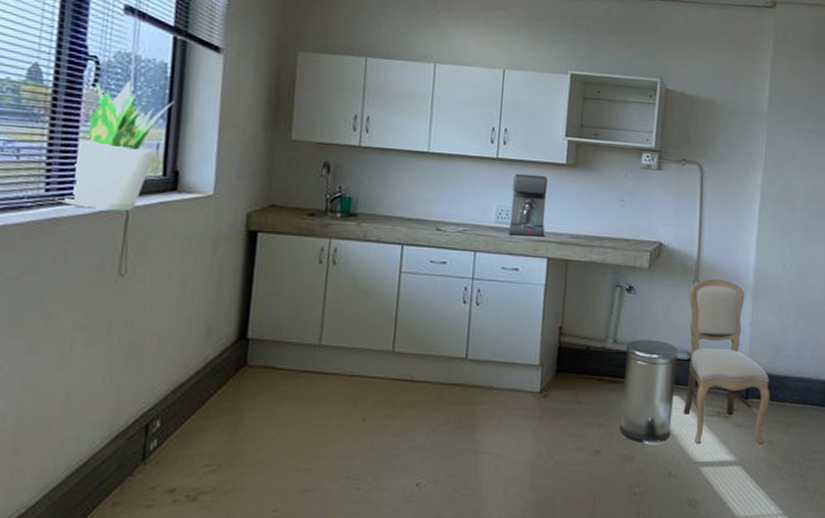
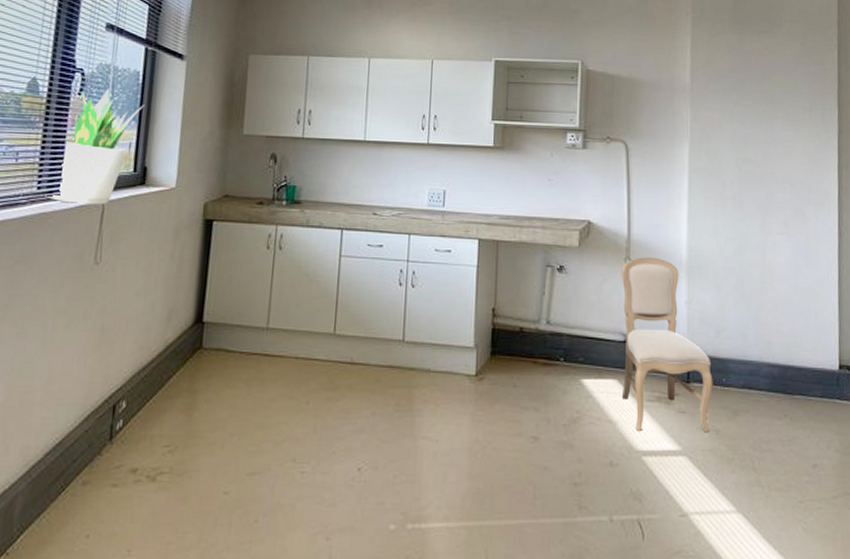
coffee maker: present [508,173,548,237] -> none [440,157,476,218]
pedal bin: present [620,339,679,445] -> none [557,320,614,432]

